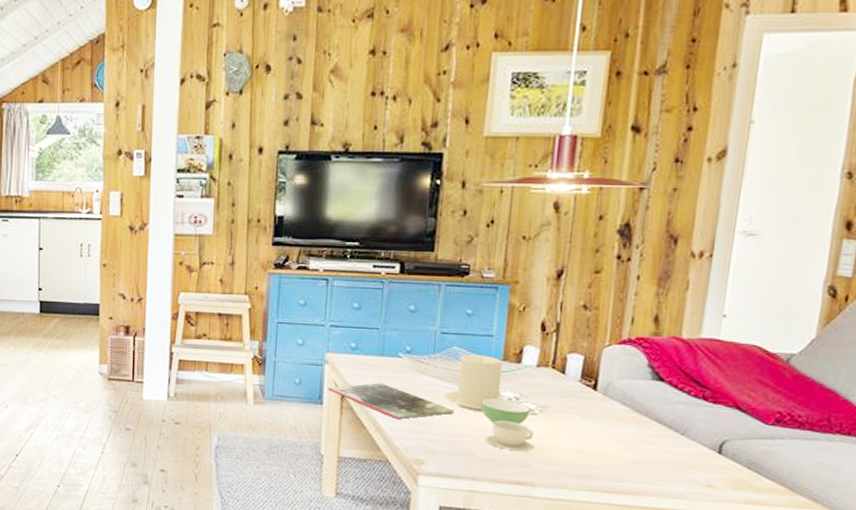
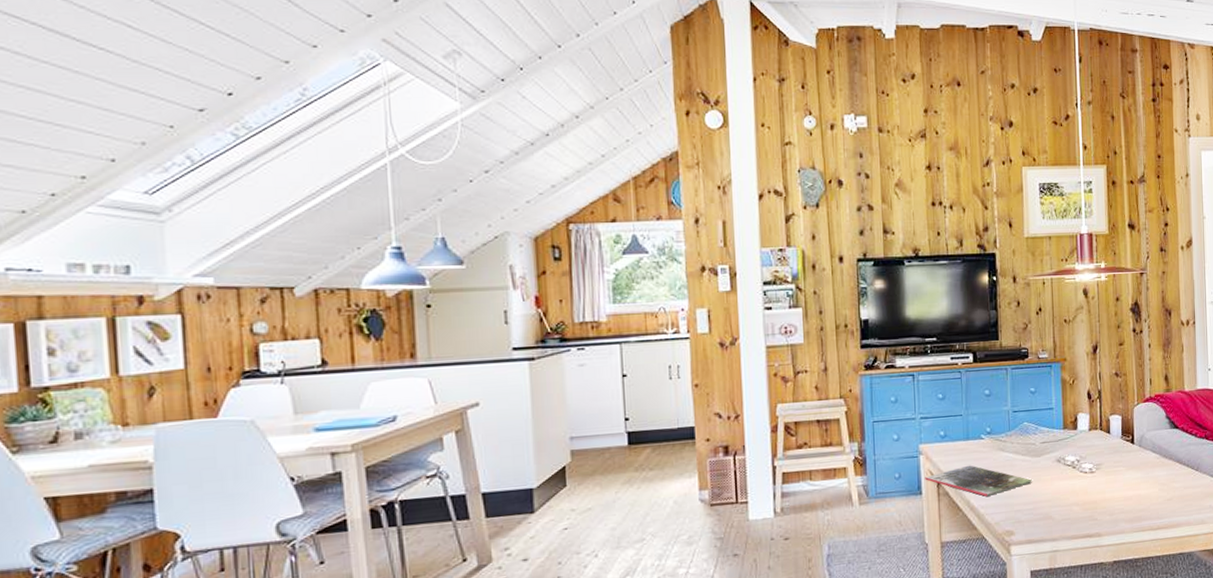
candle: present [444,354,503,411] -> none [1022,426,1067,478]
bowl: present [479,398,532,425] -> none [1050,462,1090,486]
teacup: present [485,420,534,451] -> none [1058,481,1096,508]

